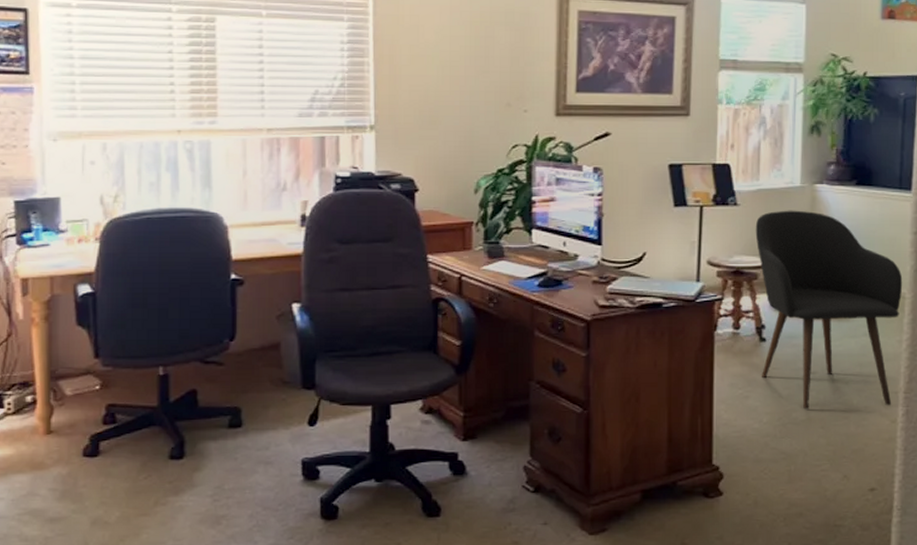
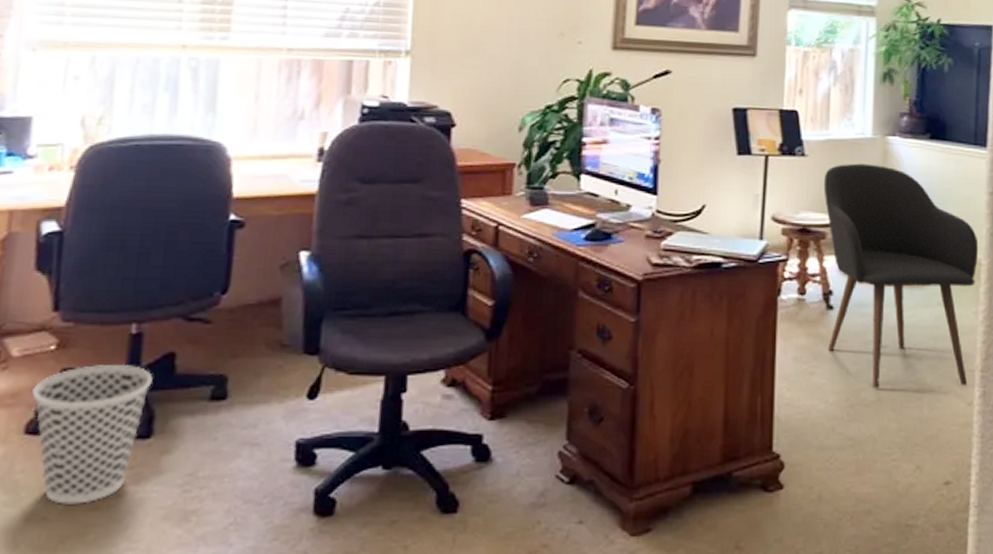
wastebasket: none [85,399,180,511] -> present [32,364,153,505]

